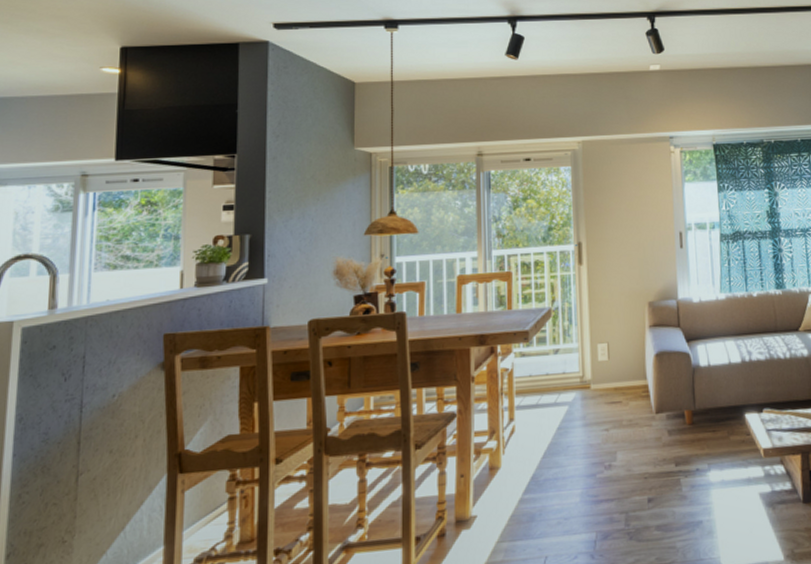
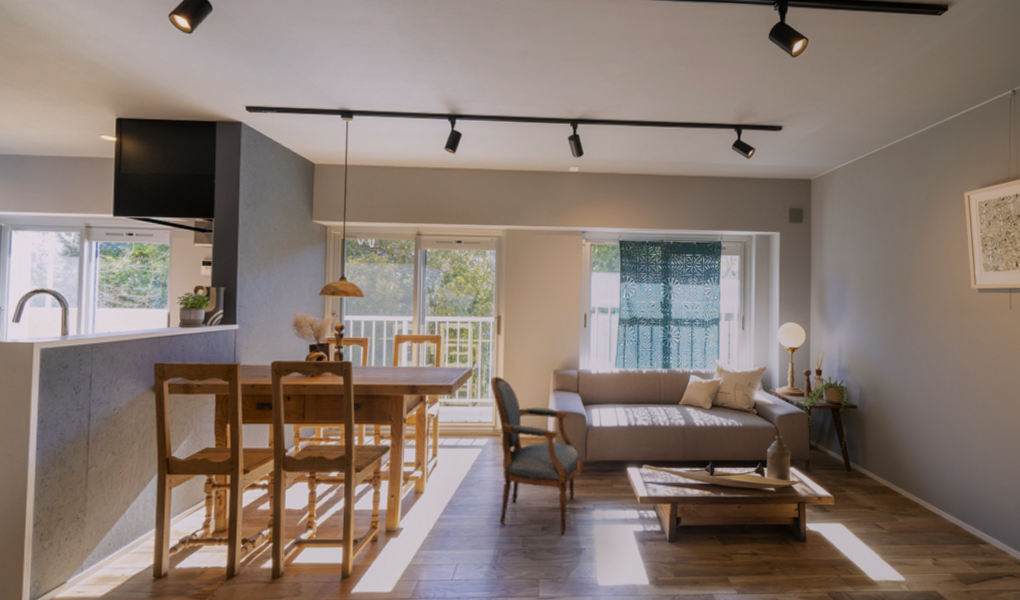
armchair: none [574,315,687,506] -> present [491,376,580,535]

